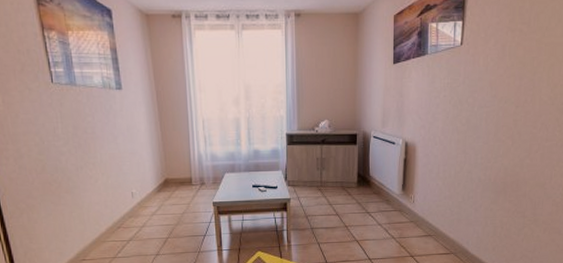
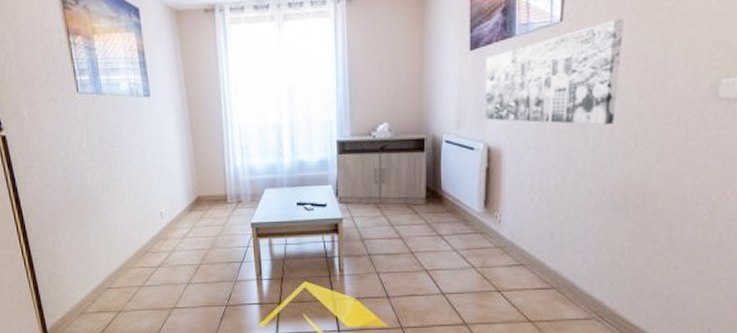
wall art: none [403,45,506,128] -> present [484,18,624,126]

